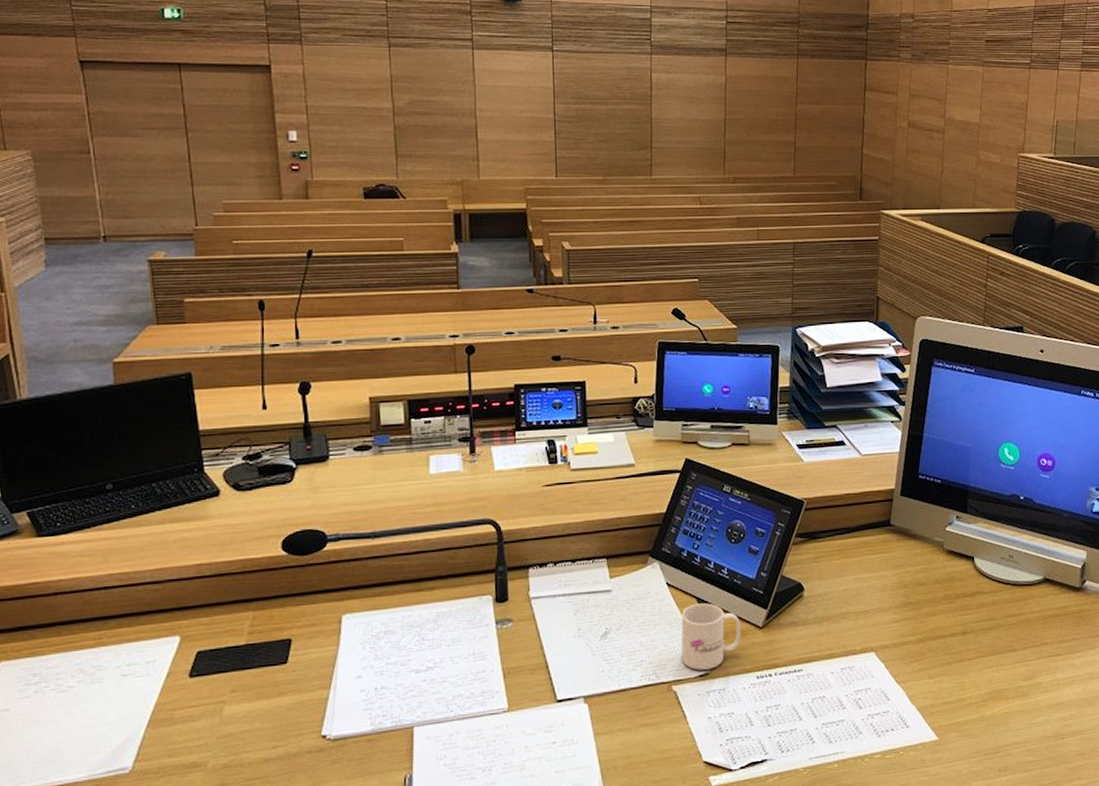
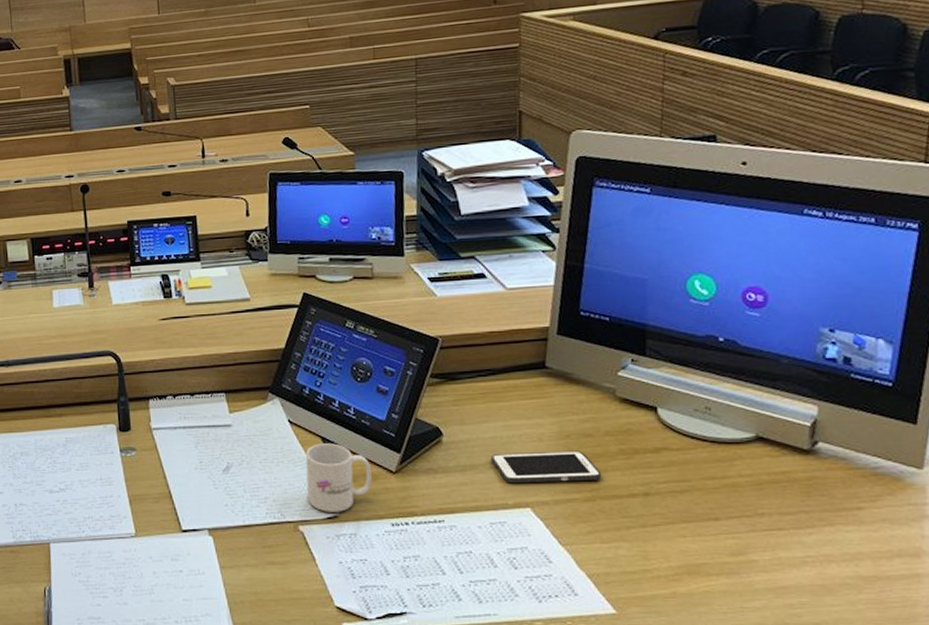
cell phone: none [844,598,931,631] -> present [491,450,602,484]

